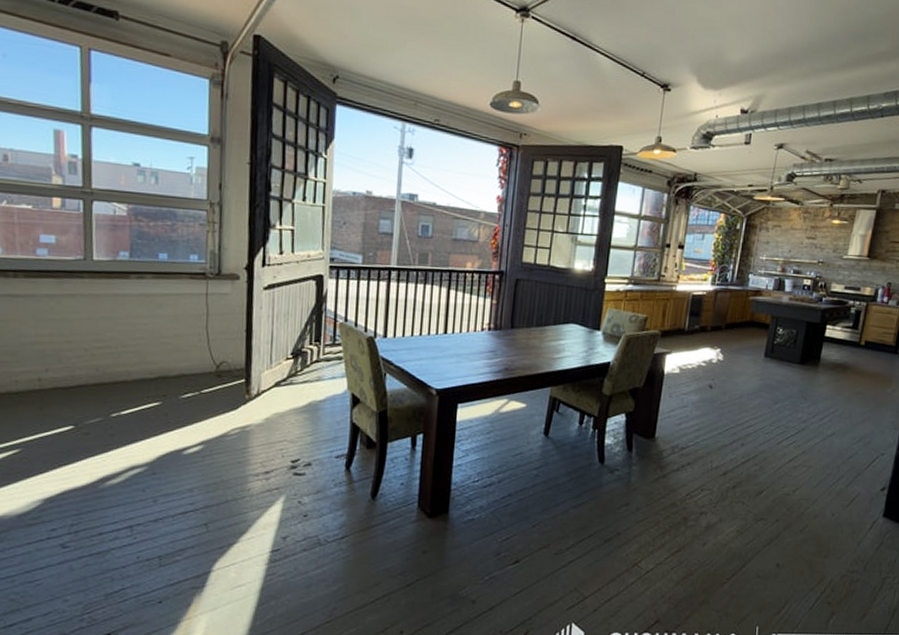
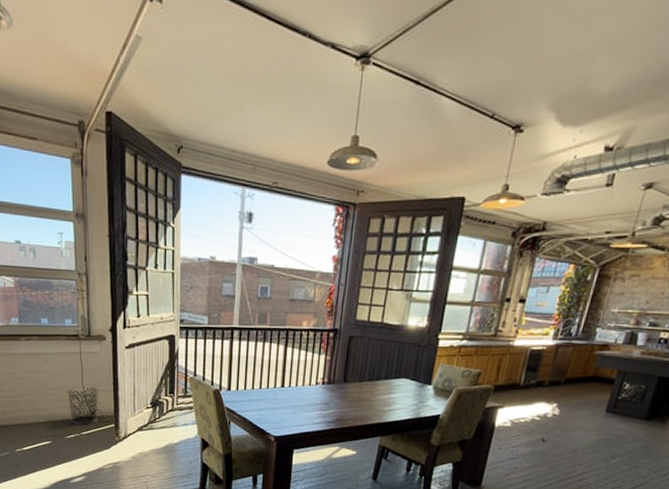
waste bin: none [186,334,228,382] -> present [67,386,99,426]

